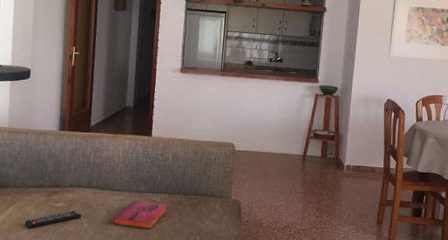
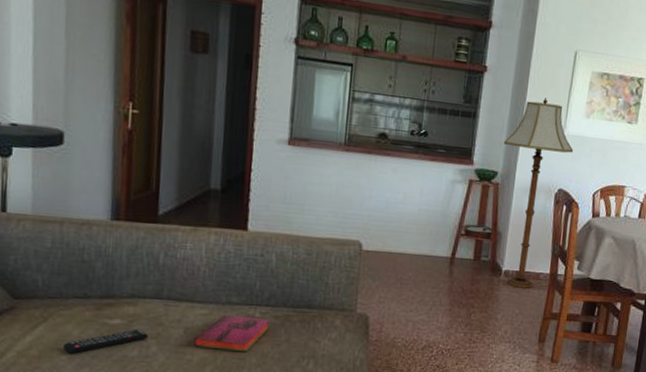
floor lamp: none [341,29,398,180] -> present [503,98,574,289]

